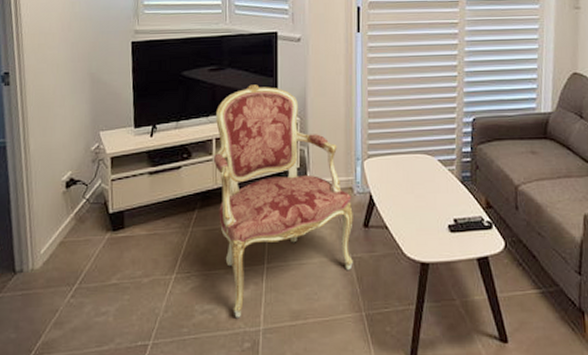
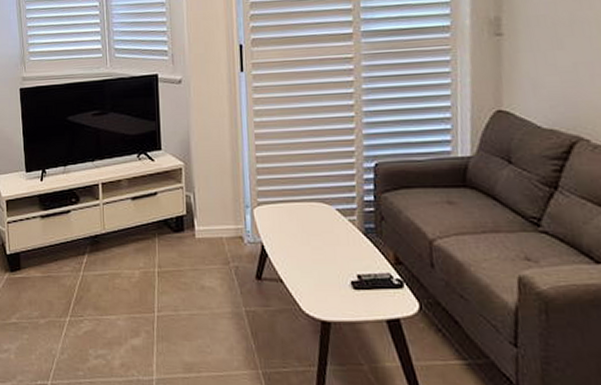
armchair: present [213,84,353,318] -> none [100,128,246,366]

